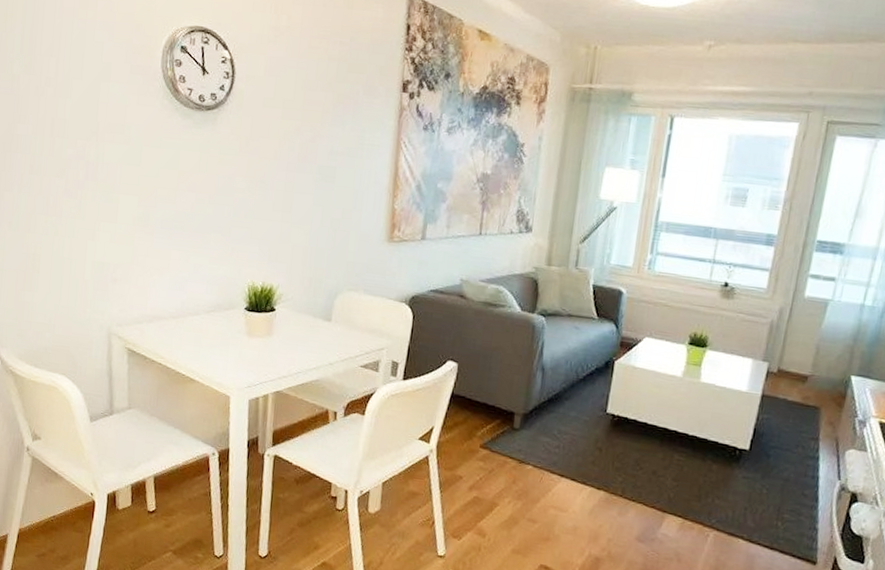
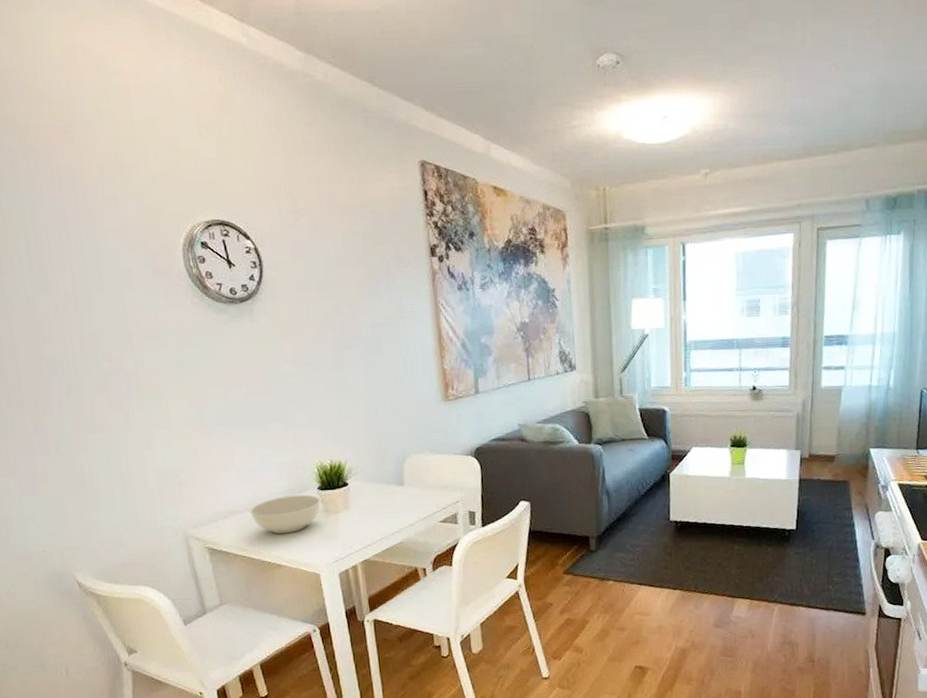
bowl: none [174,310,245,349] -> present [250,494,321,534]

